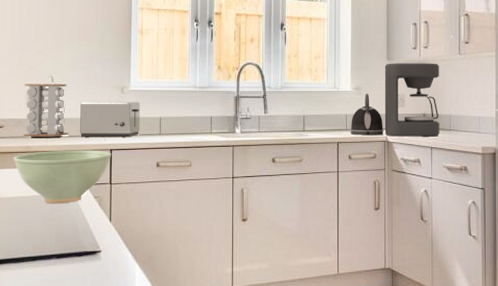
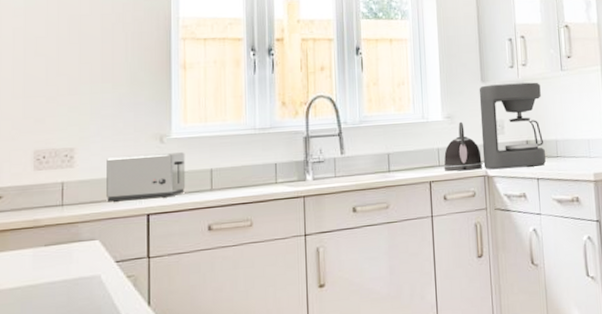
bowl: present [13,150,112,204] -> none [16,216,149,292]
spice rack: present [23,74,69,138] -> none [29,126,91,209]

